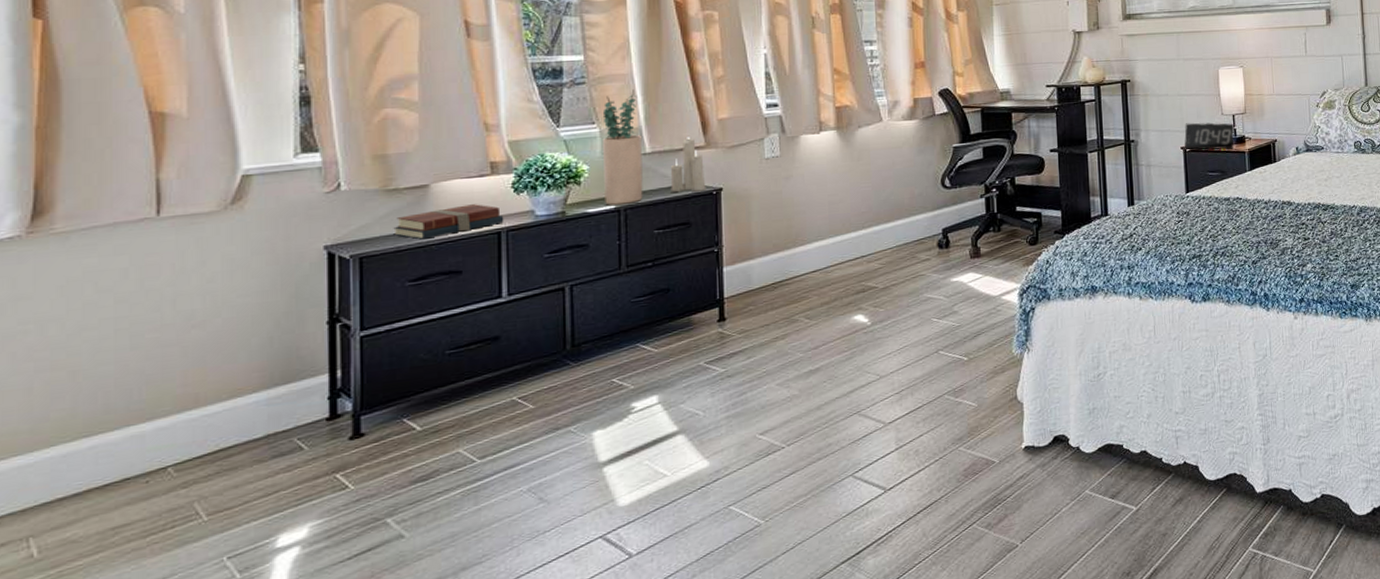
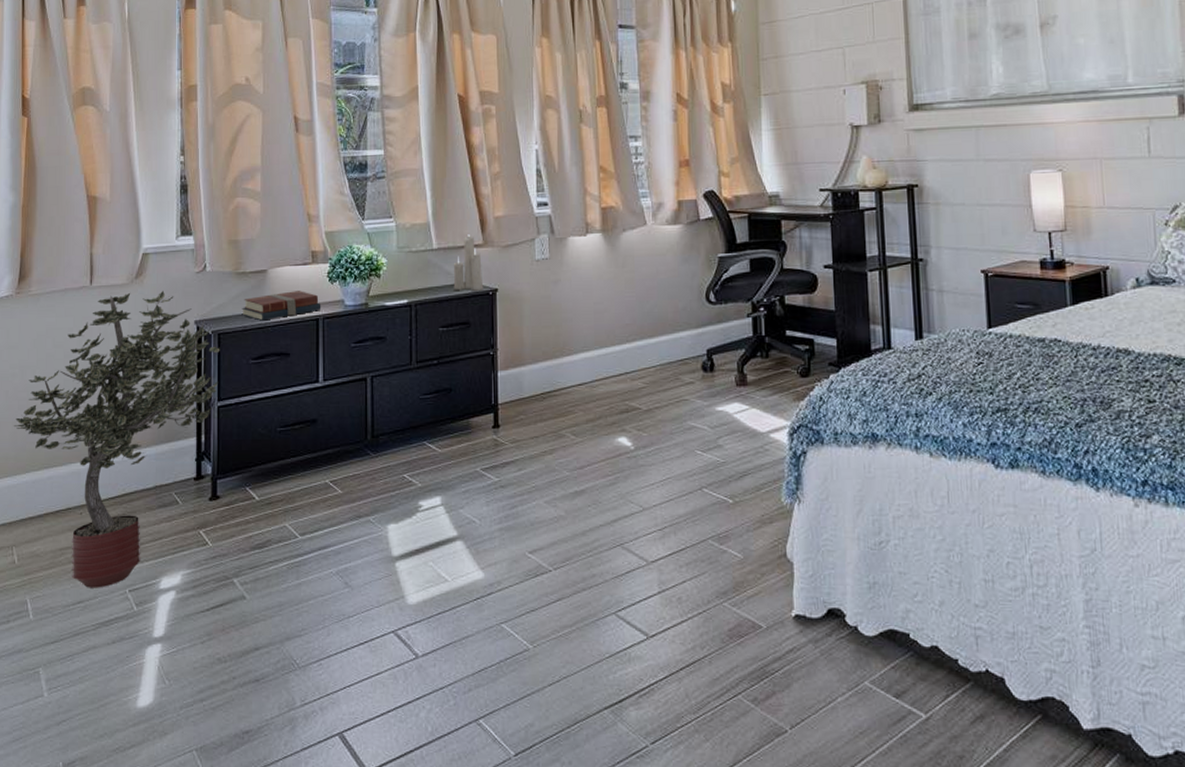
potted tree: none [27,216,363,566] -> present [14,291,220,588]
vase: present [602,89,643,207] -> none [398,184,431,301]
alarm clock: present [1184,122,1235,150] -> none [985,240,1051,276]

